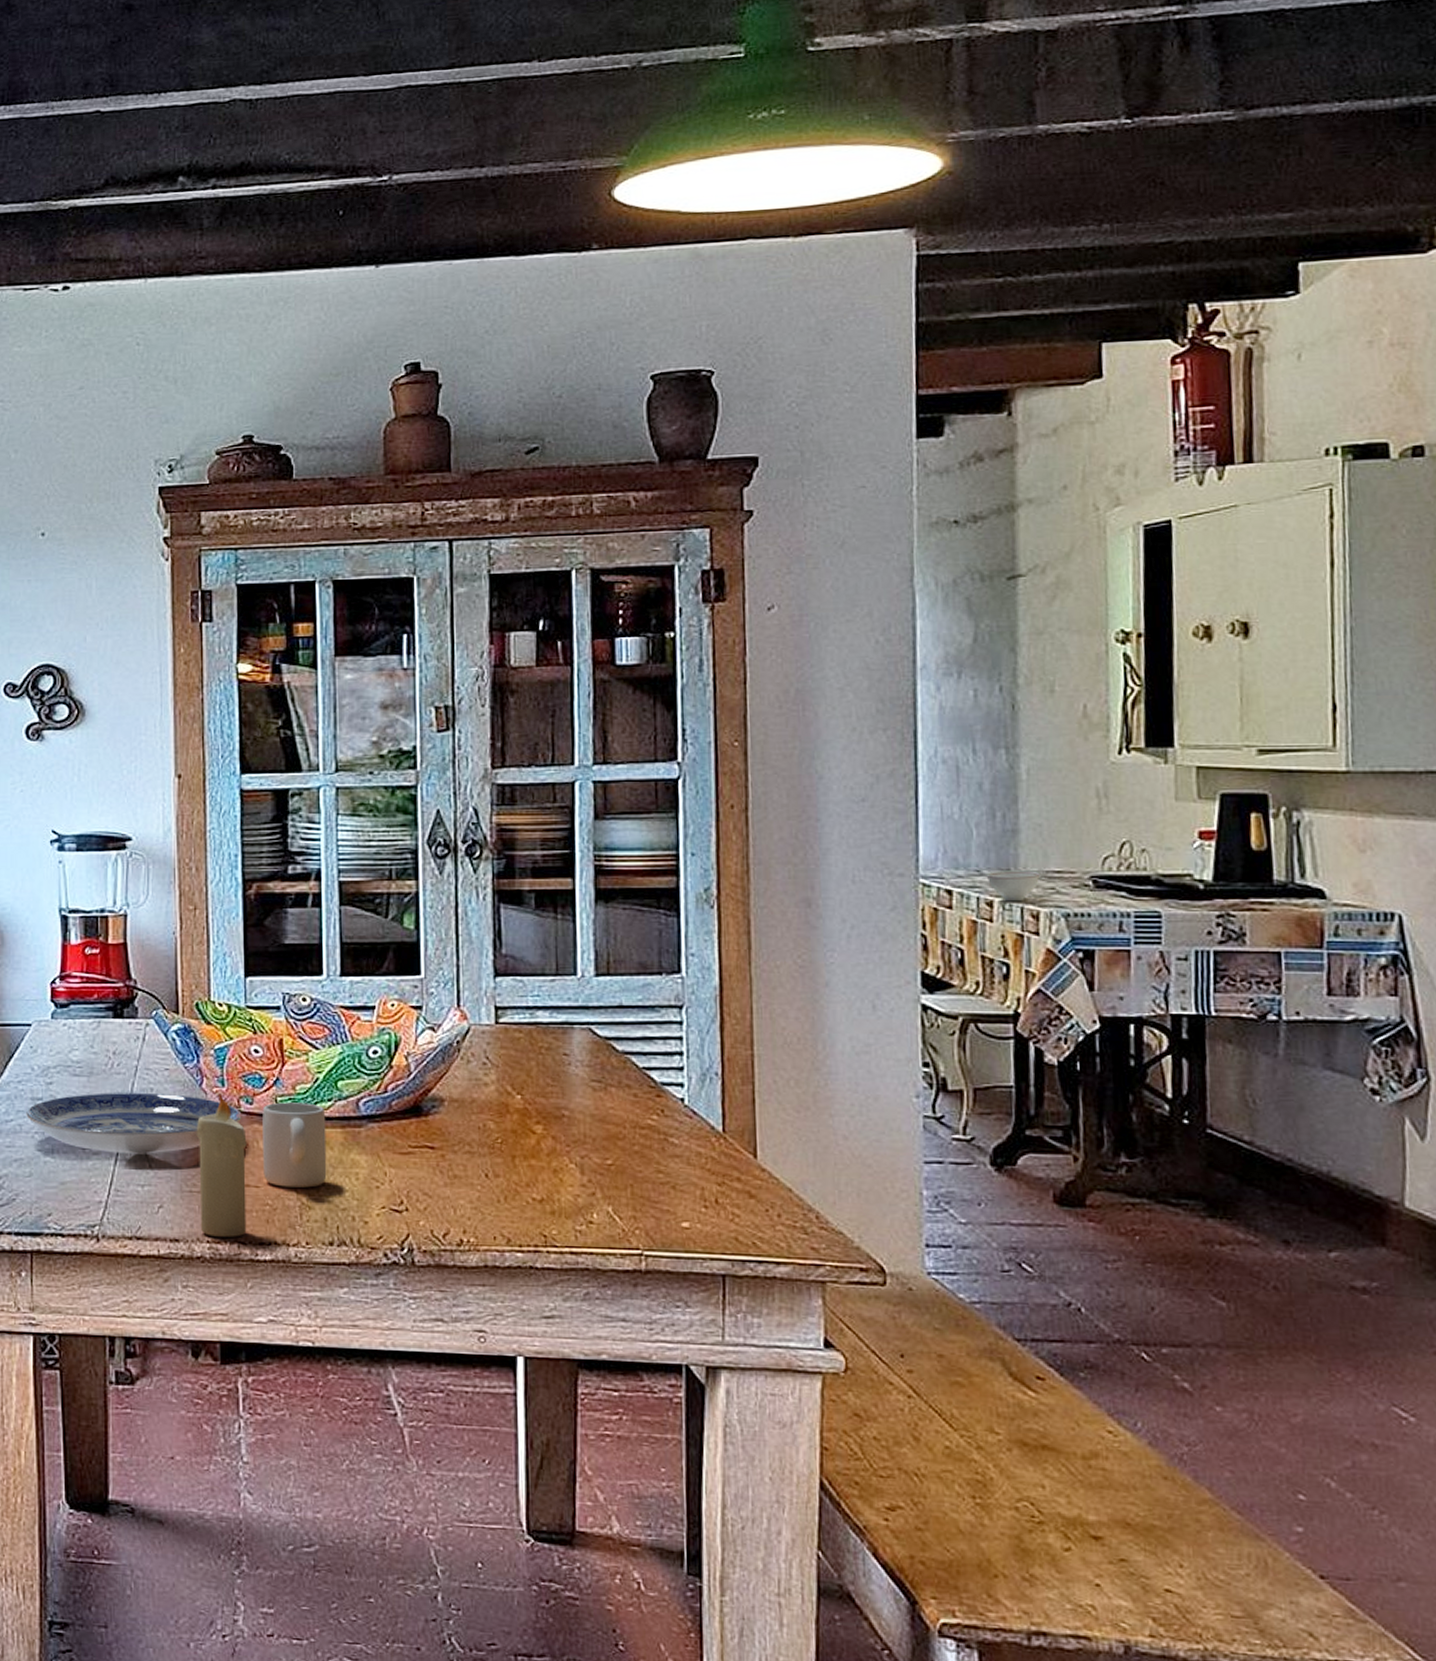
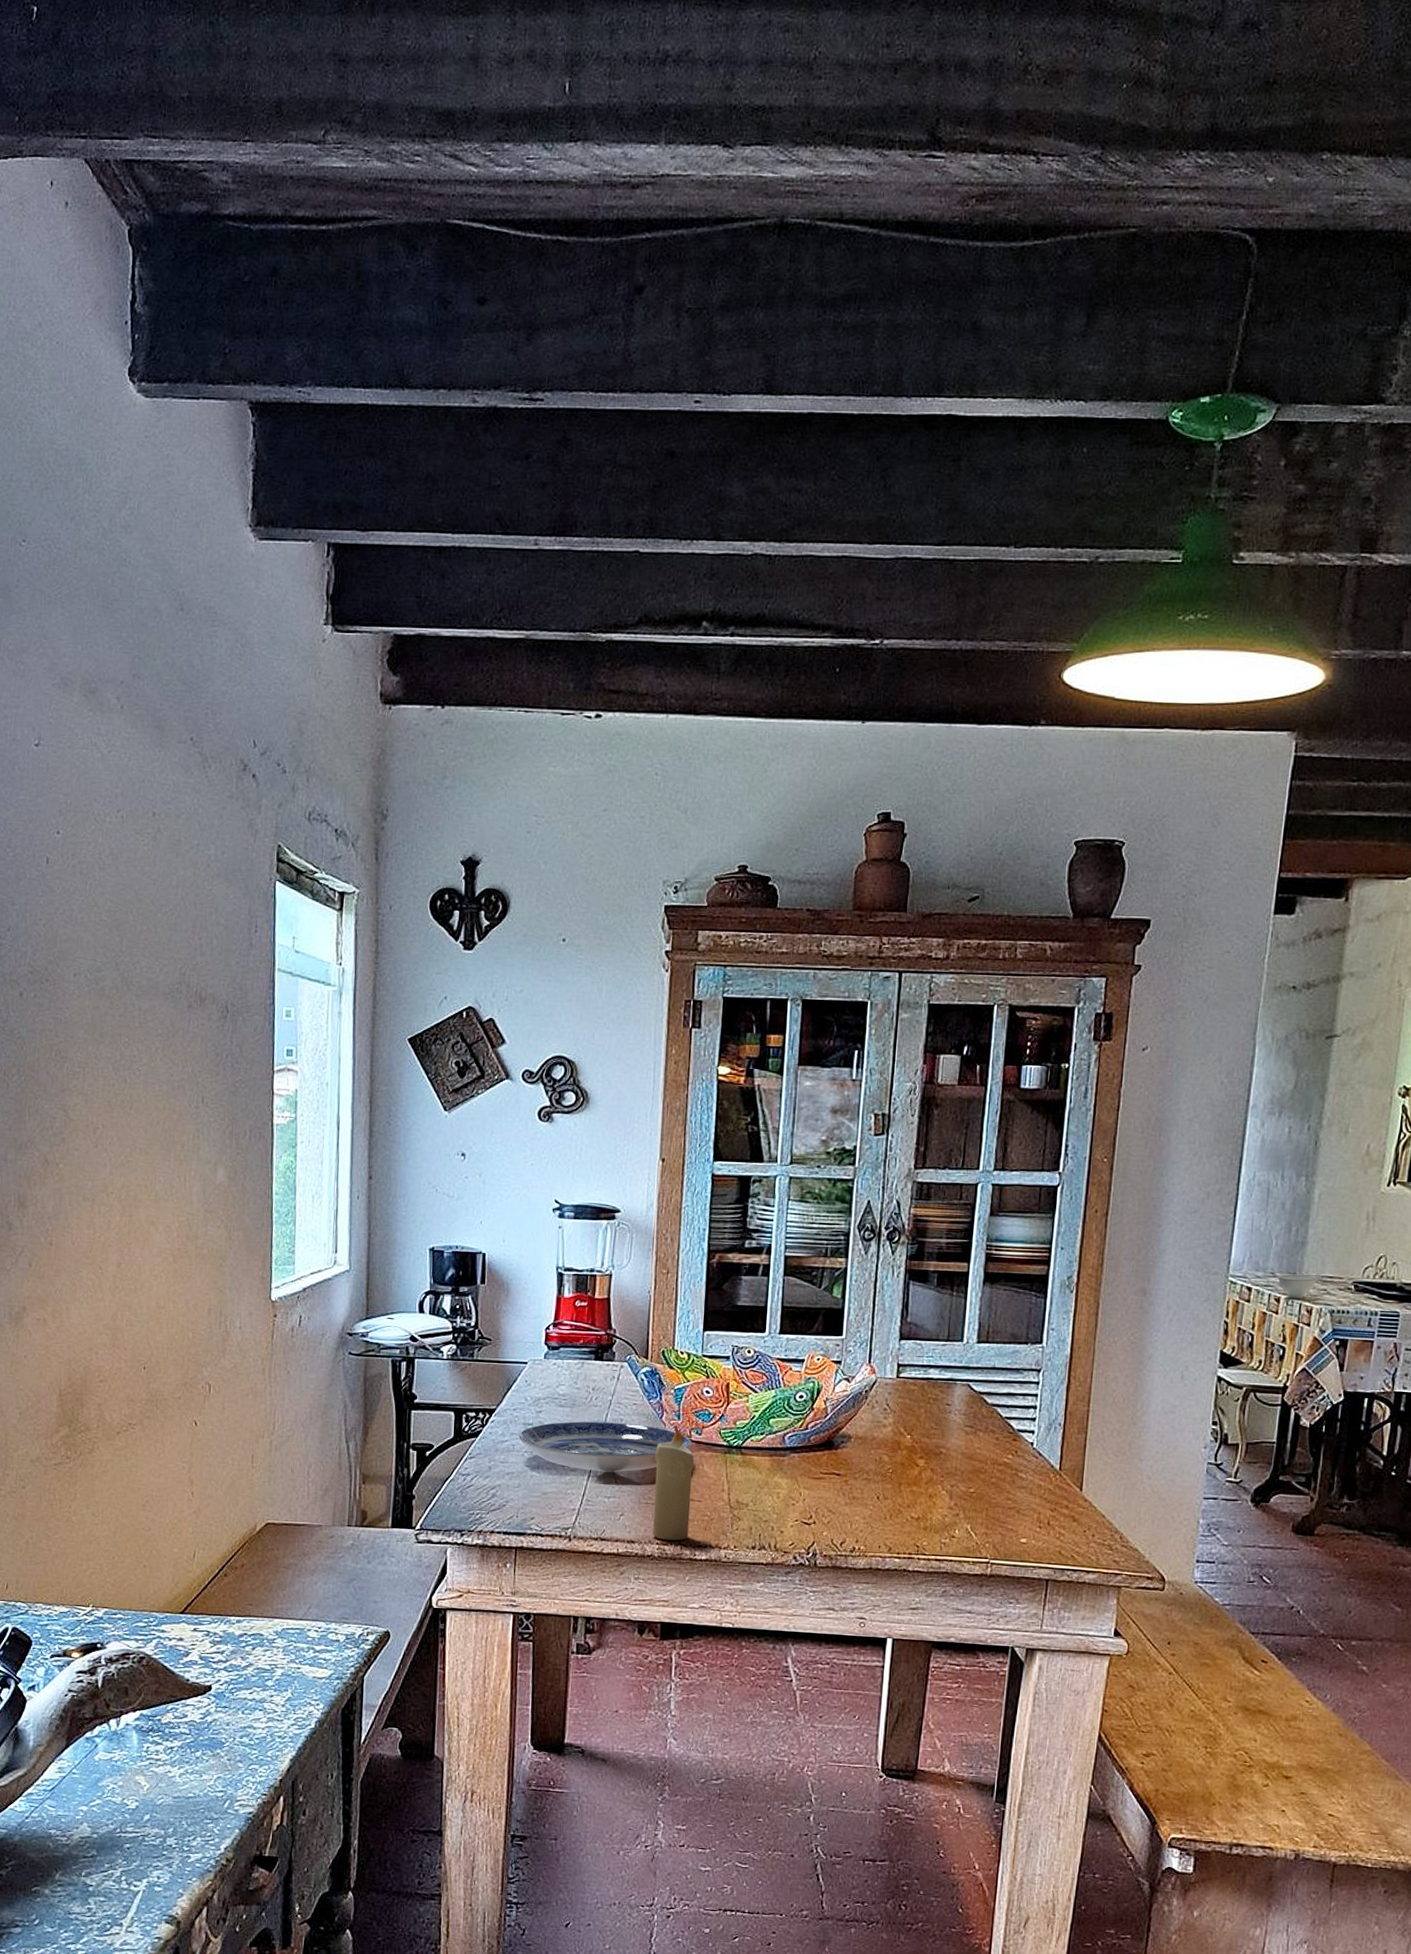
mug: present [262,1102,327,1188] -> none [705,1434,758,1503]

